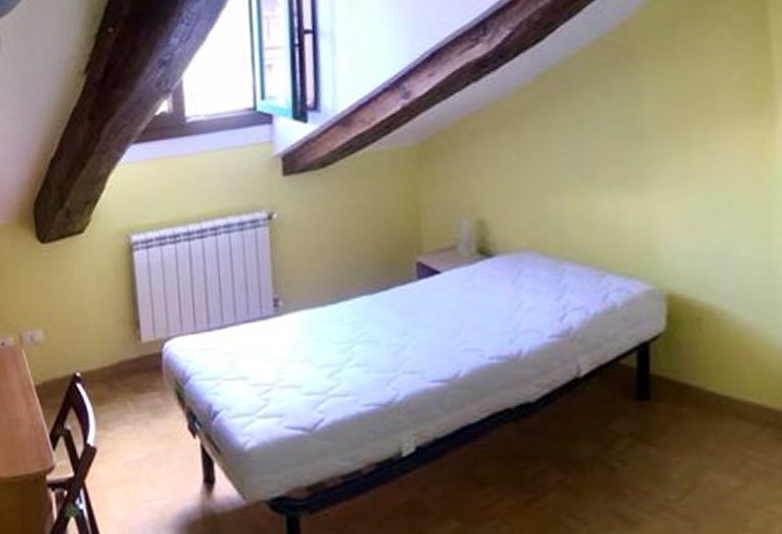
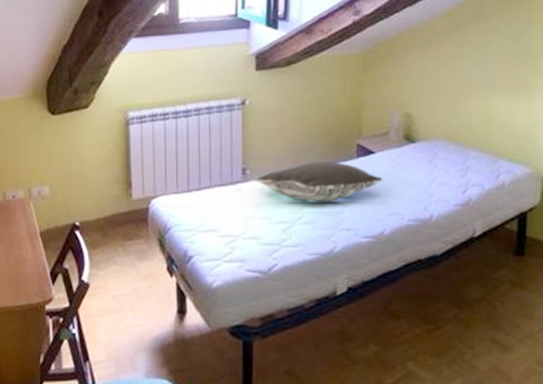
pillow: none [289,286,453,339] -> present [254,161,382,203]

